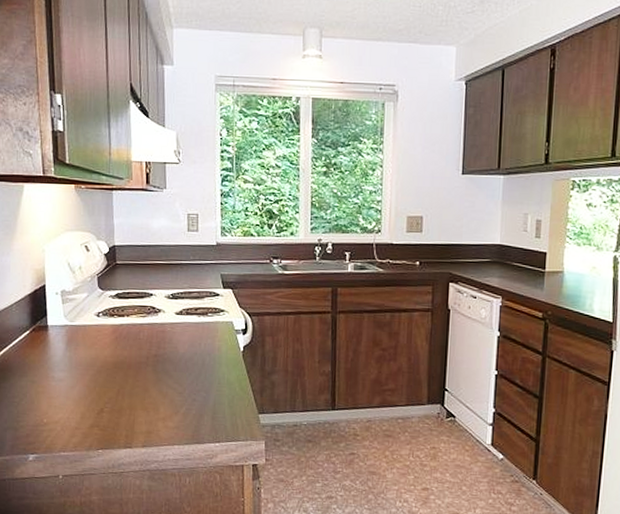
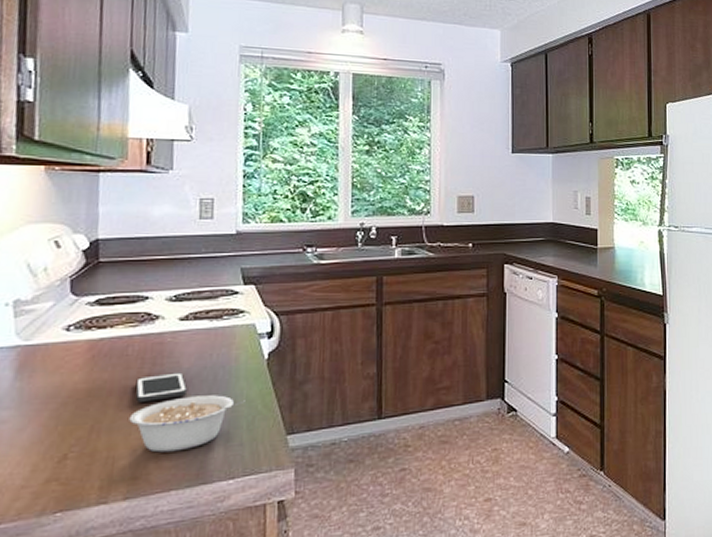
legume: none [143,375,226,416] -> present [129,395,245,453]
cell phone: none [147,355,183,376] -> present [135,372,187,402]

